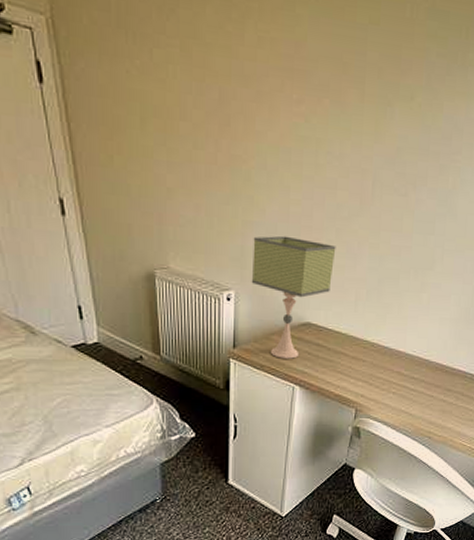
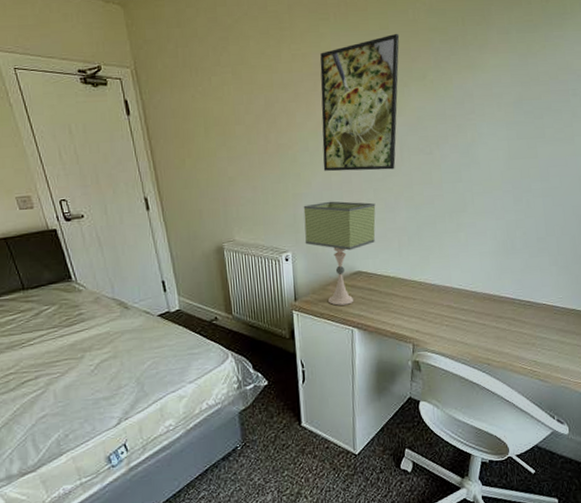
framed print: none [281,32,391,208] -> present [320,33,400,172]

